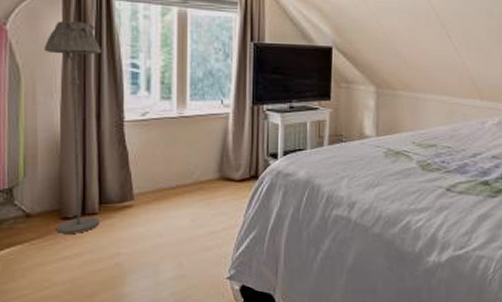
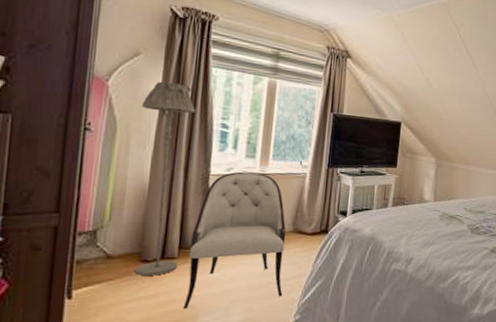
armchair: none [110,115,215,268] -> present [183,171,286,310]

